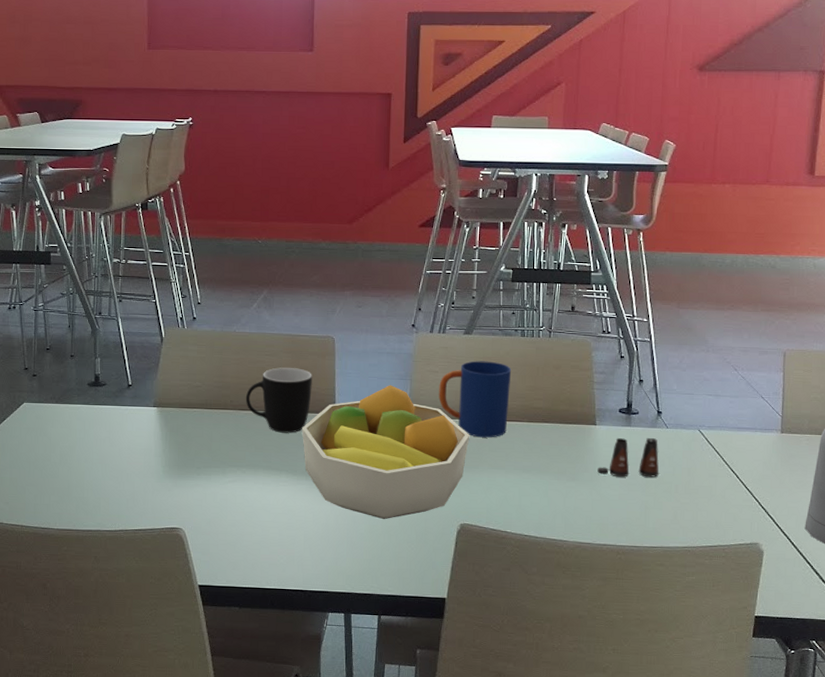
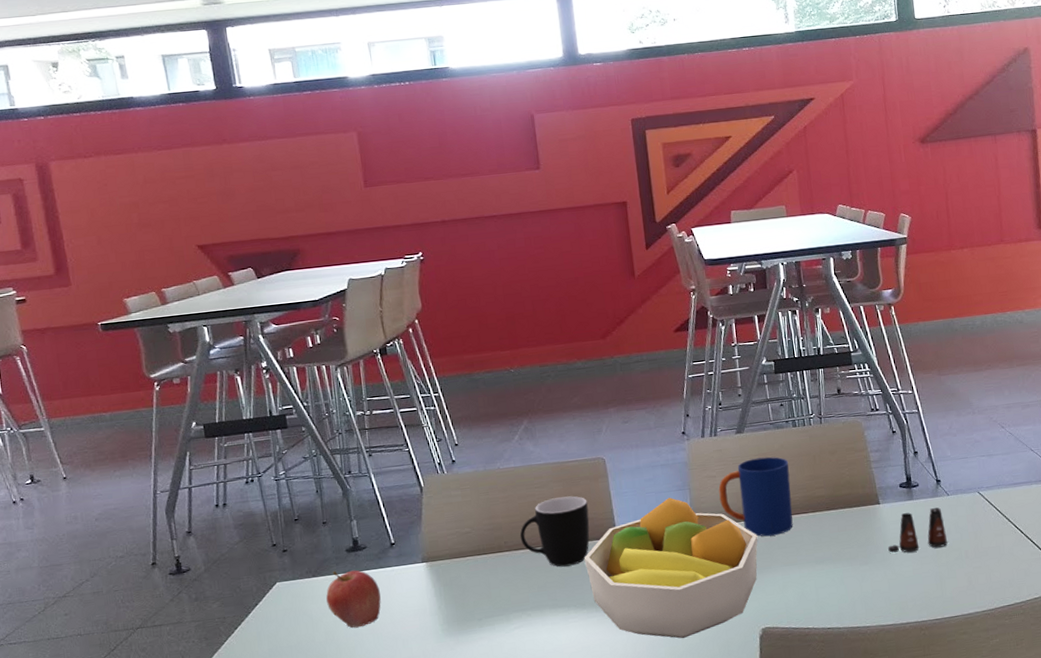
fruit: none [65,400,113,456] -> present [326,569,381,629]

